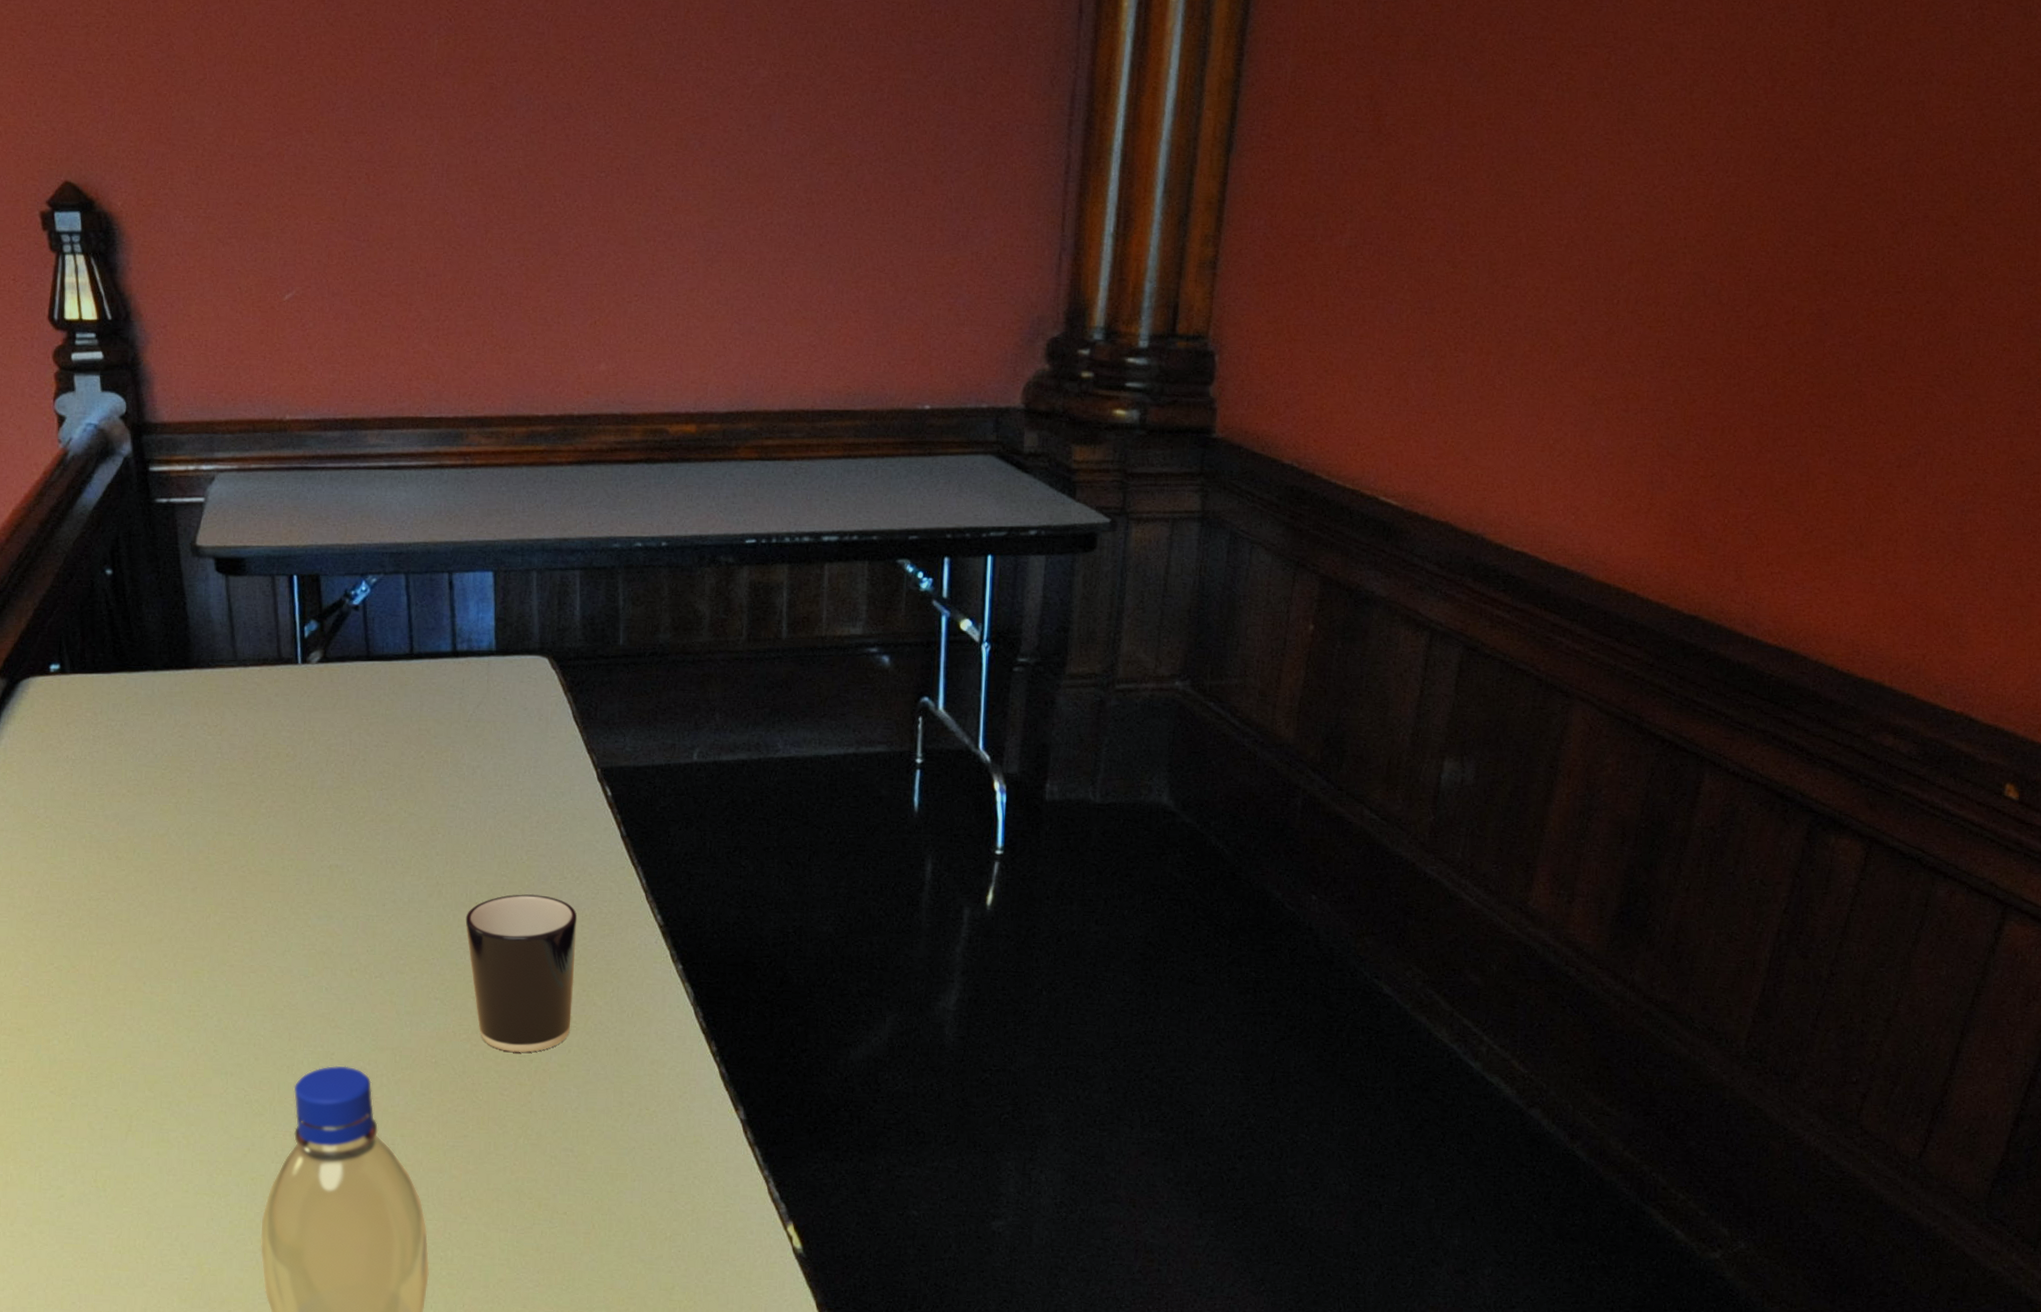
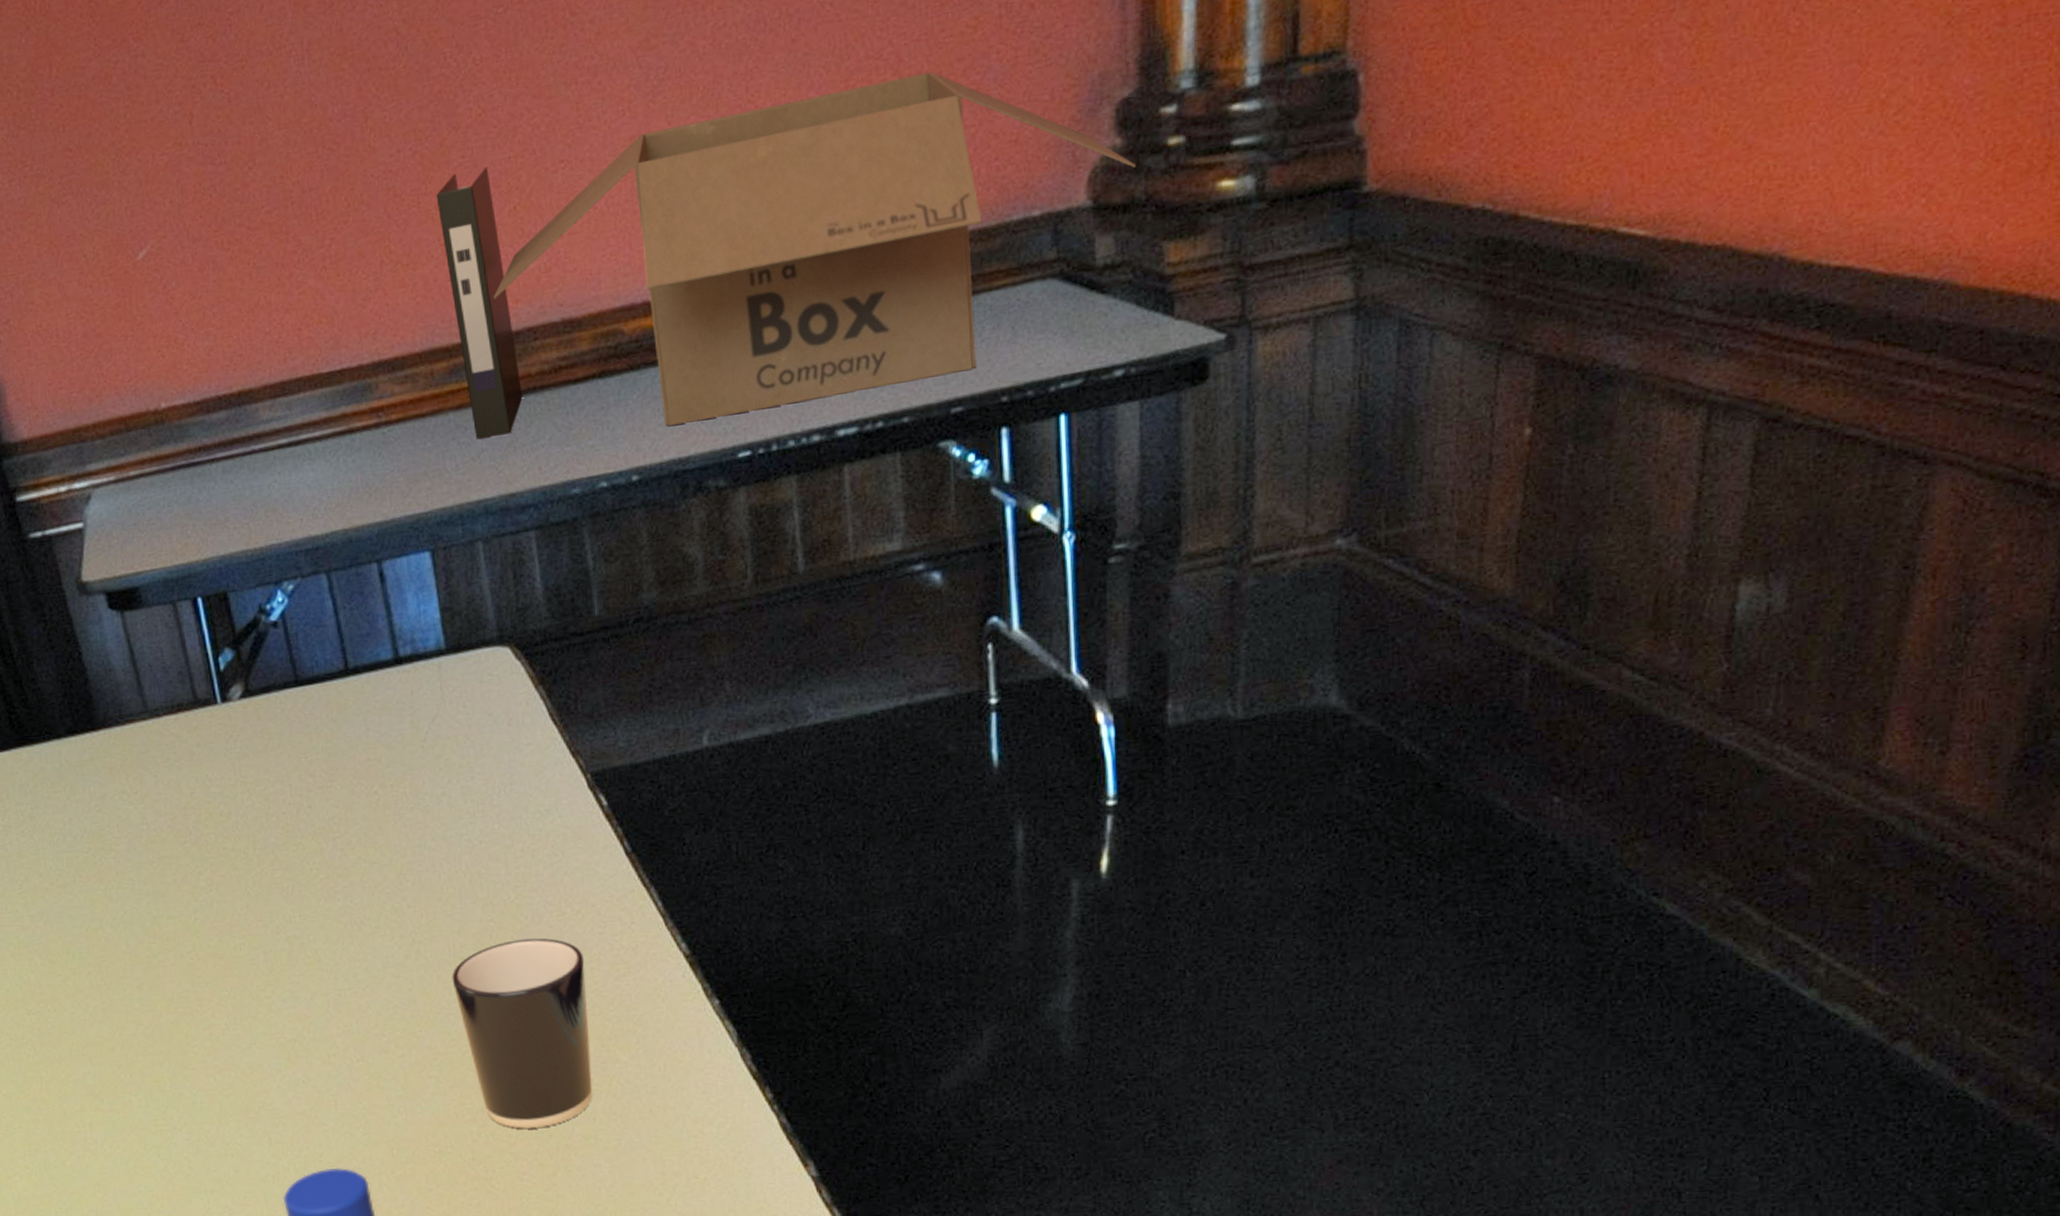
binder: none [534,287,584,492] -> present [436,167,523,438]
cardboard box: none [570,288,1058,511] -> present [494,72,1136,426]

